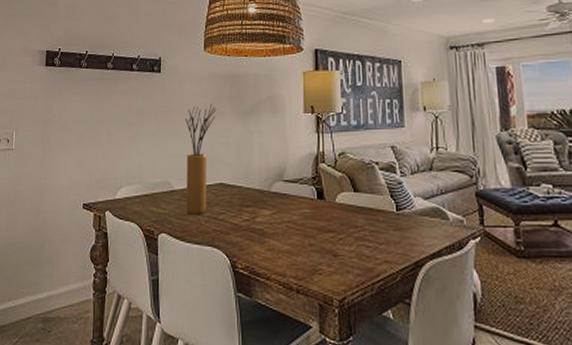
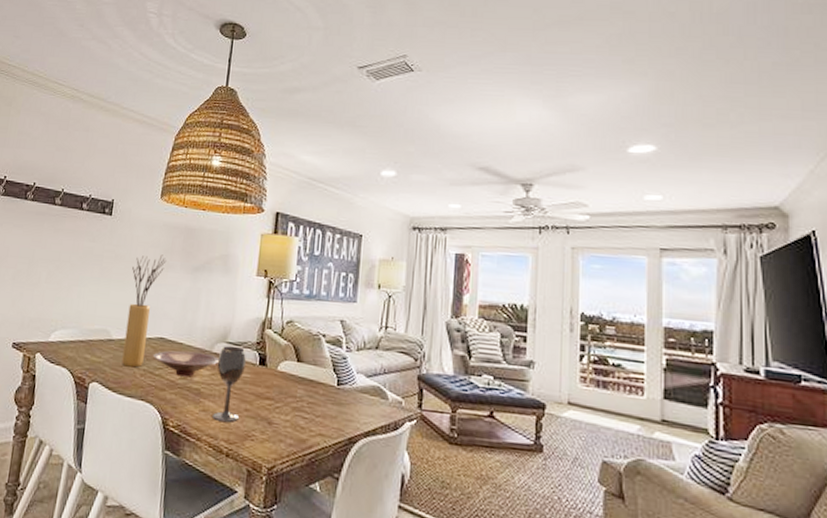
bowl: none [214,193,278,219] -> present [152,350,219,378]
wine glass: none [276,183,305,258] -> present [213,345,246,422]

